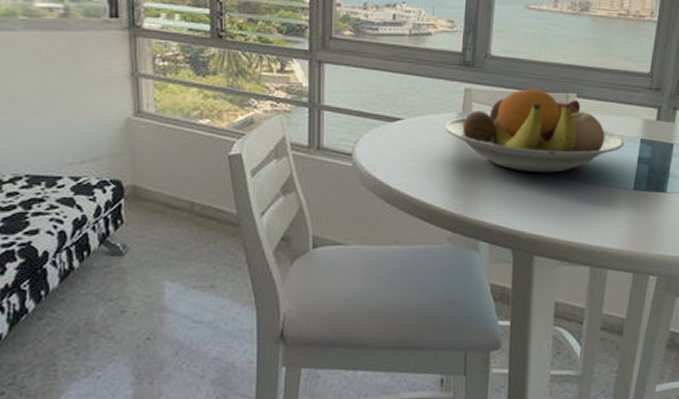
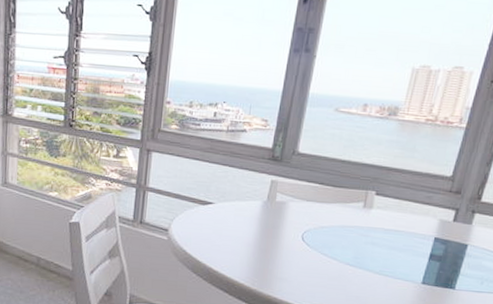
fruit bowl: present [446,89,624,173] -> none [250,184,418,262]

